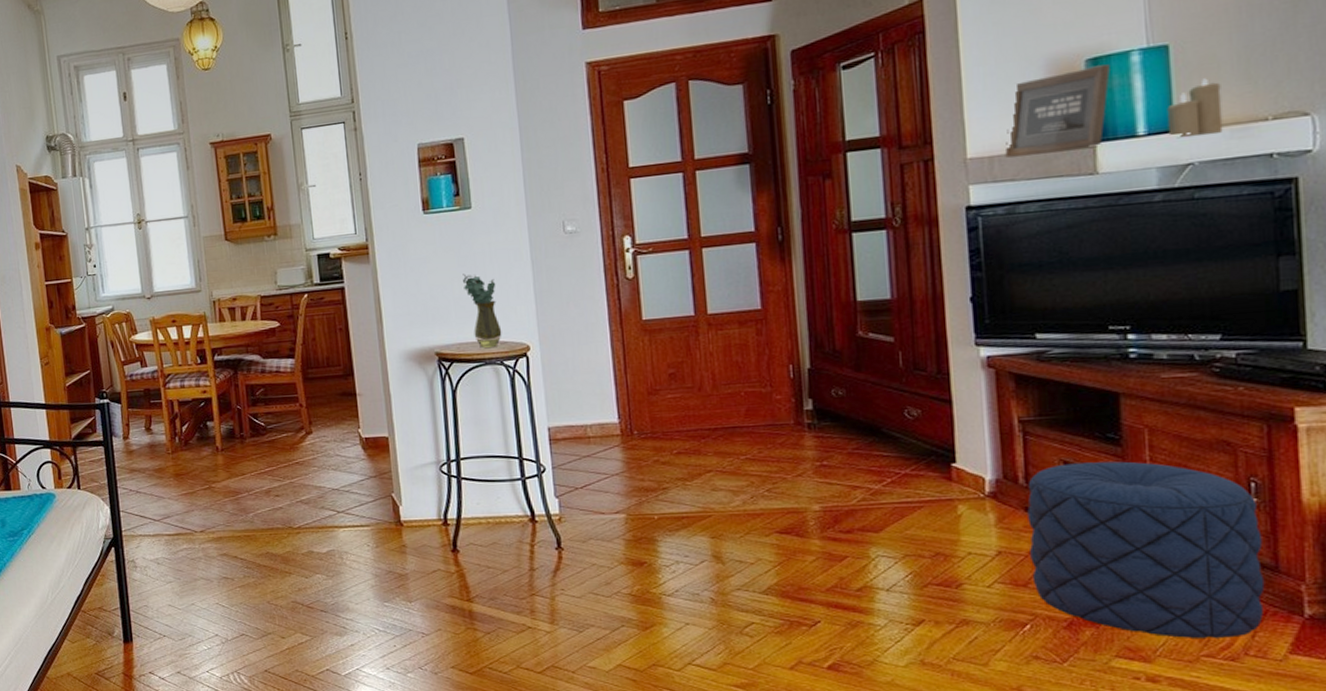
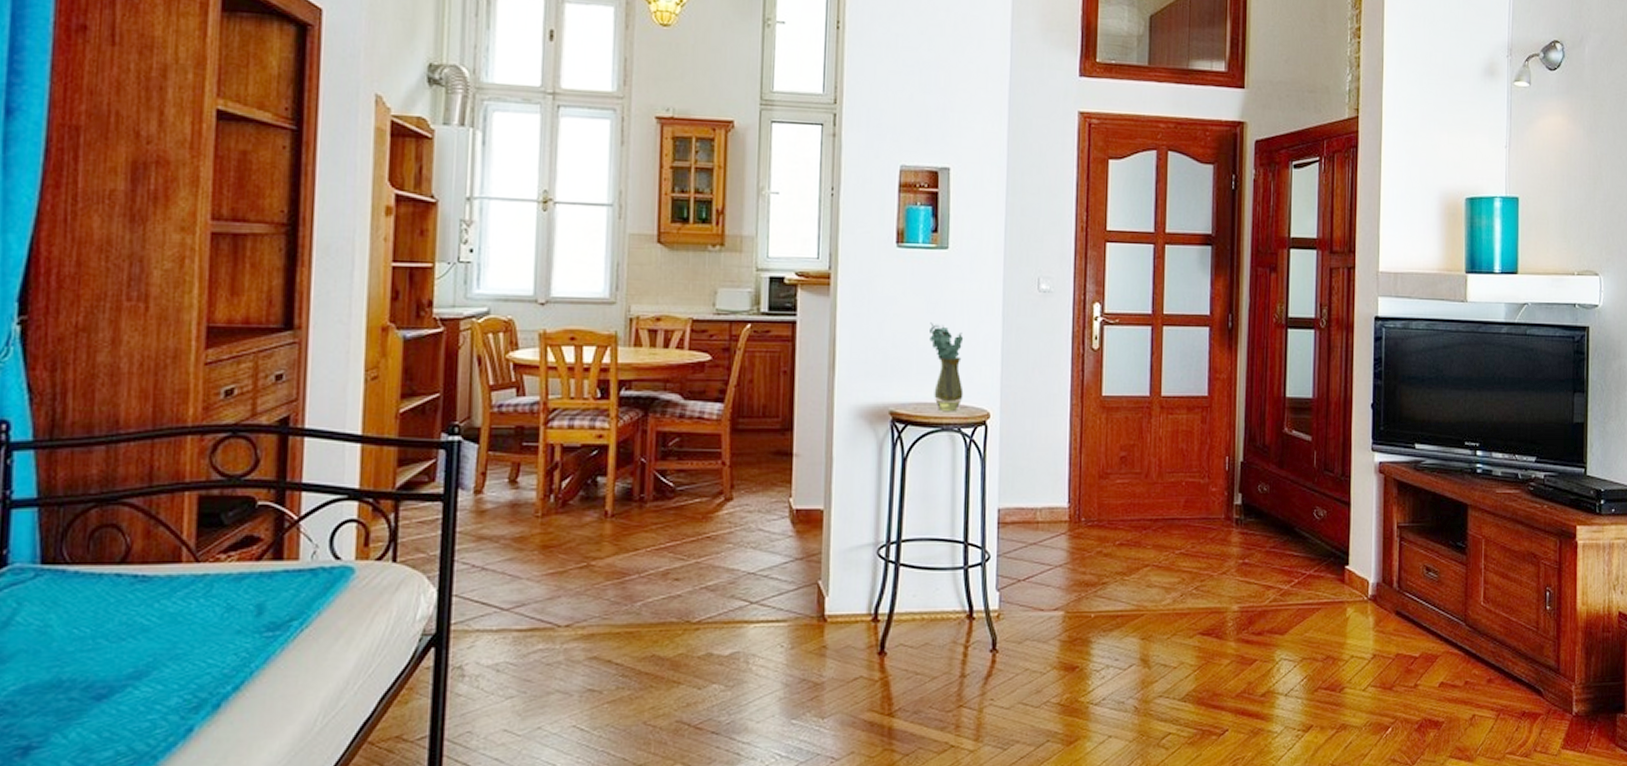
picture frame: present [1004,64,1110,159] -> none [1406,205,1481,278]
pouf: present [1027,461,1265,638] -> none [1396,569,1551,737]
candle: present [1166,78,1223,139] -> none [1514,231,1548,281]

